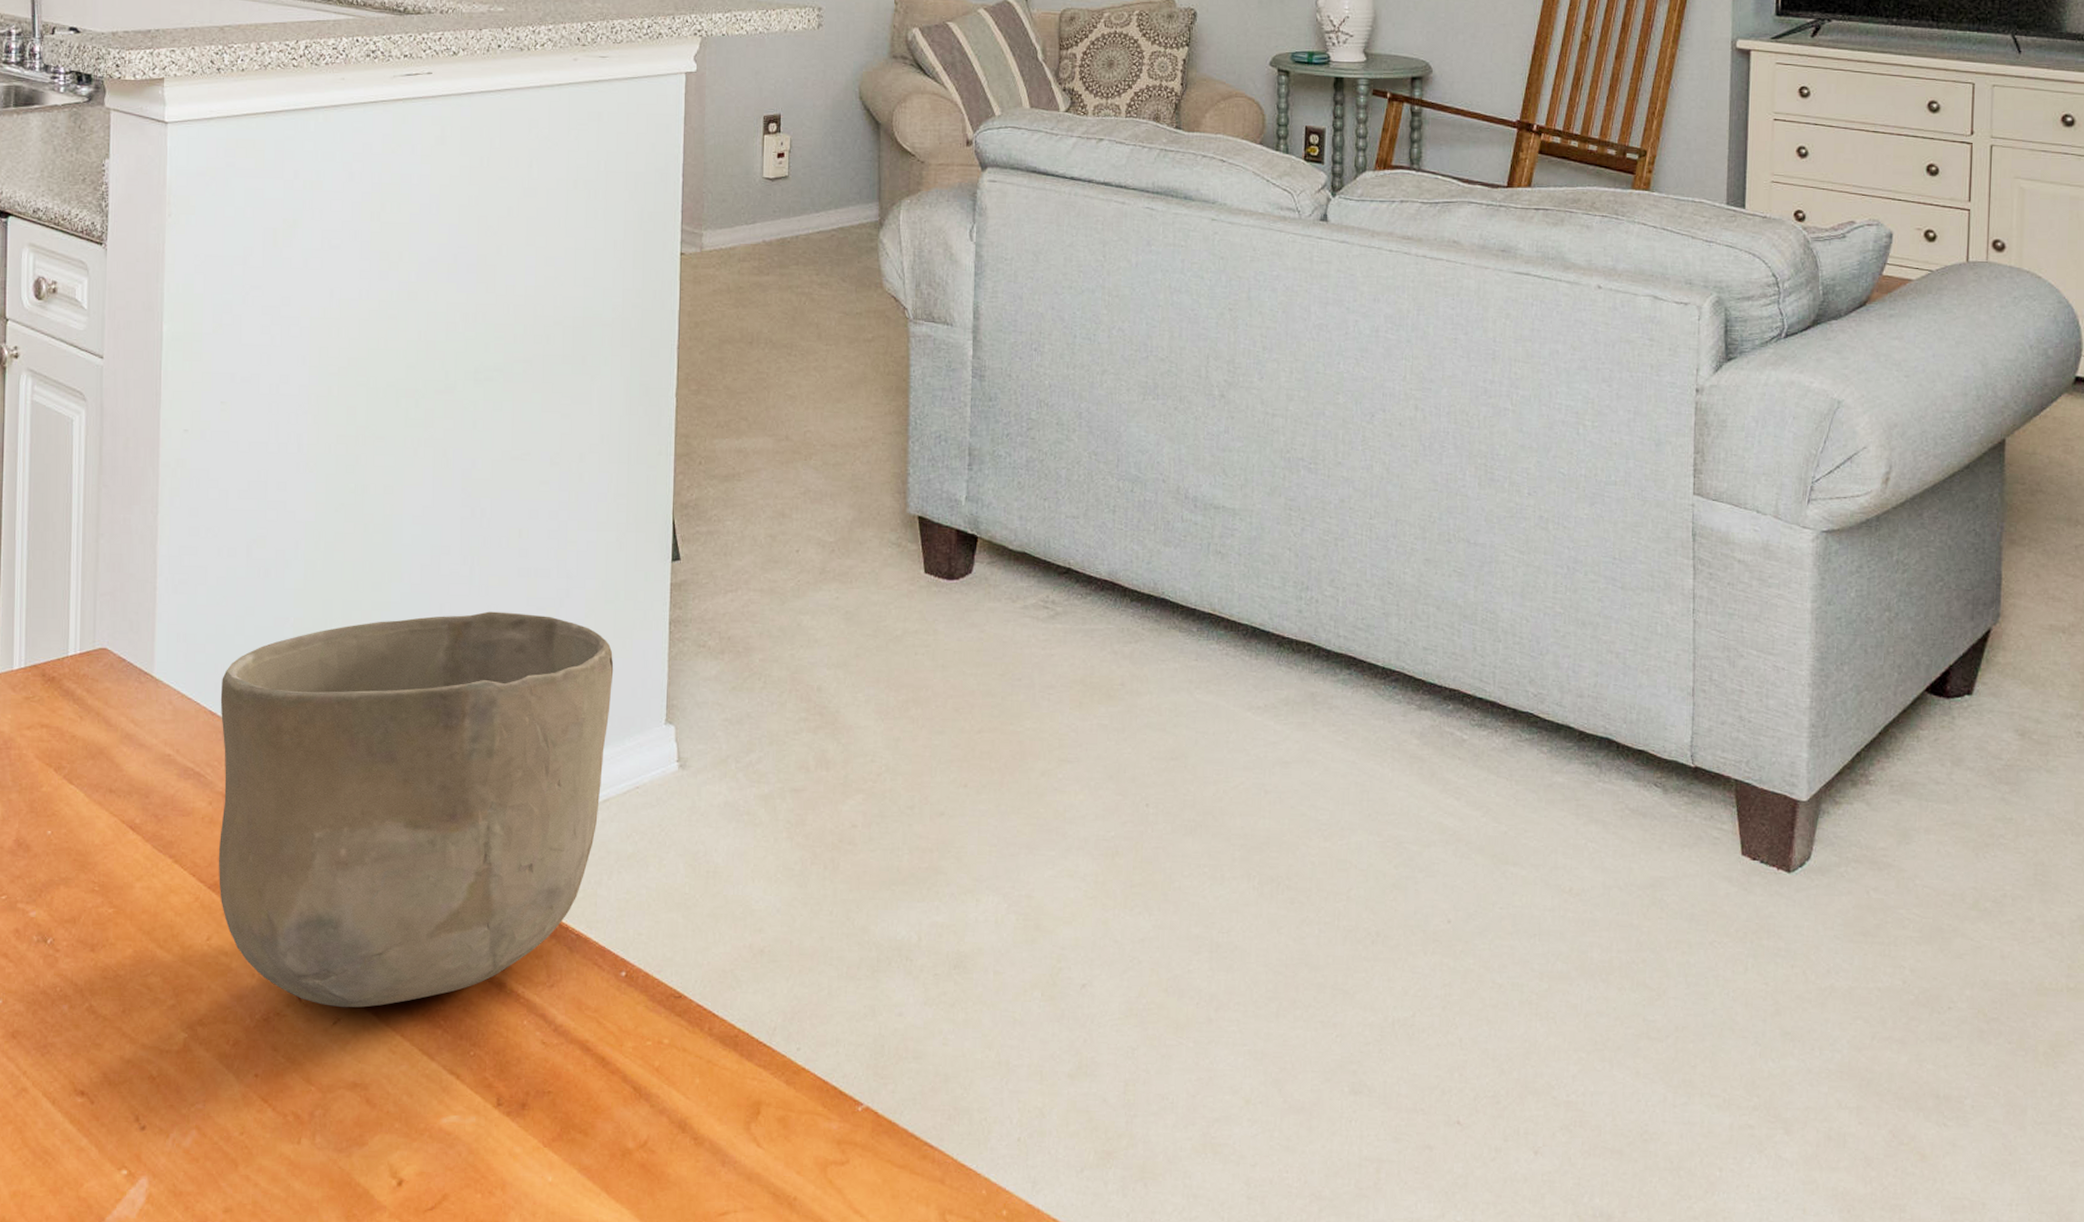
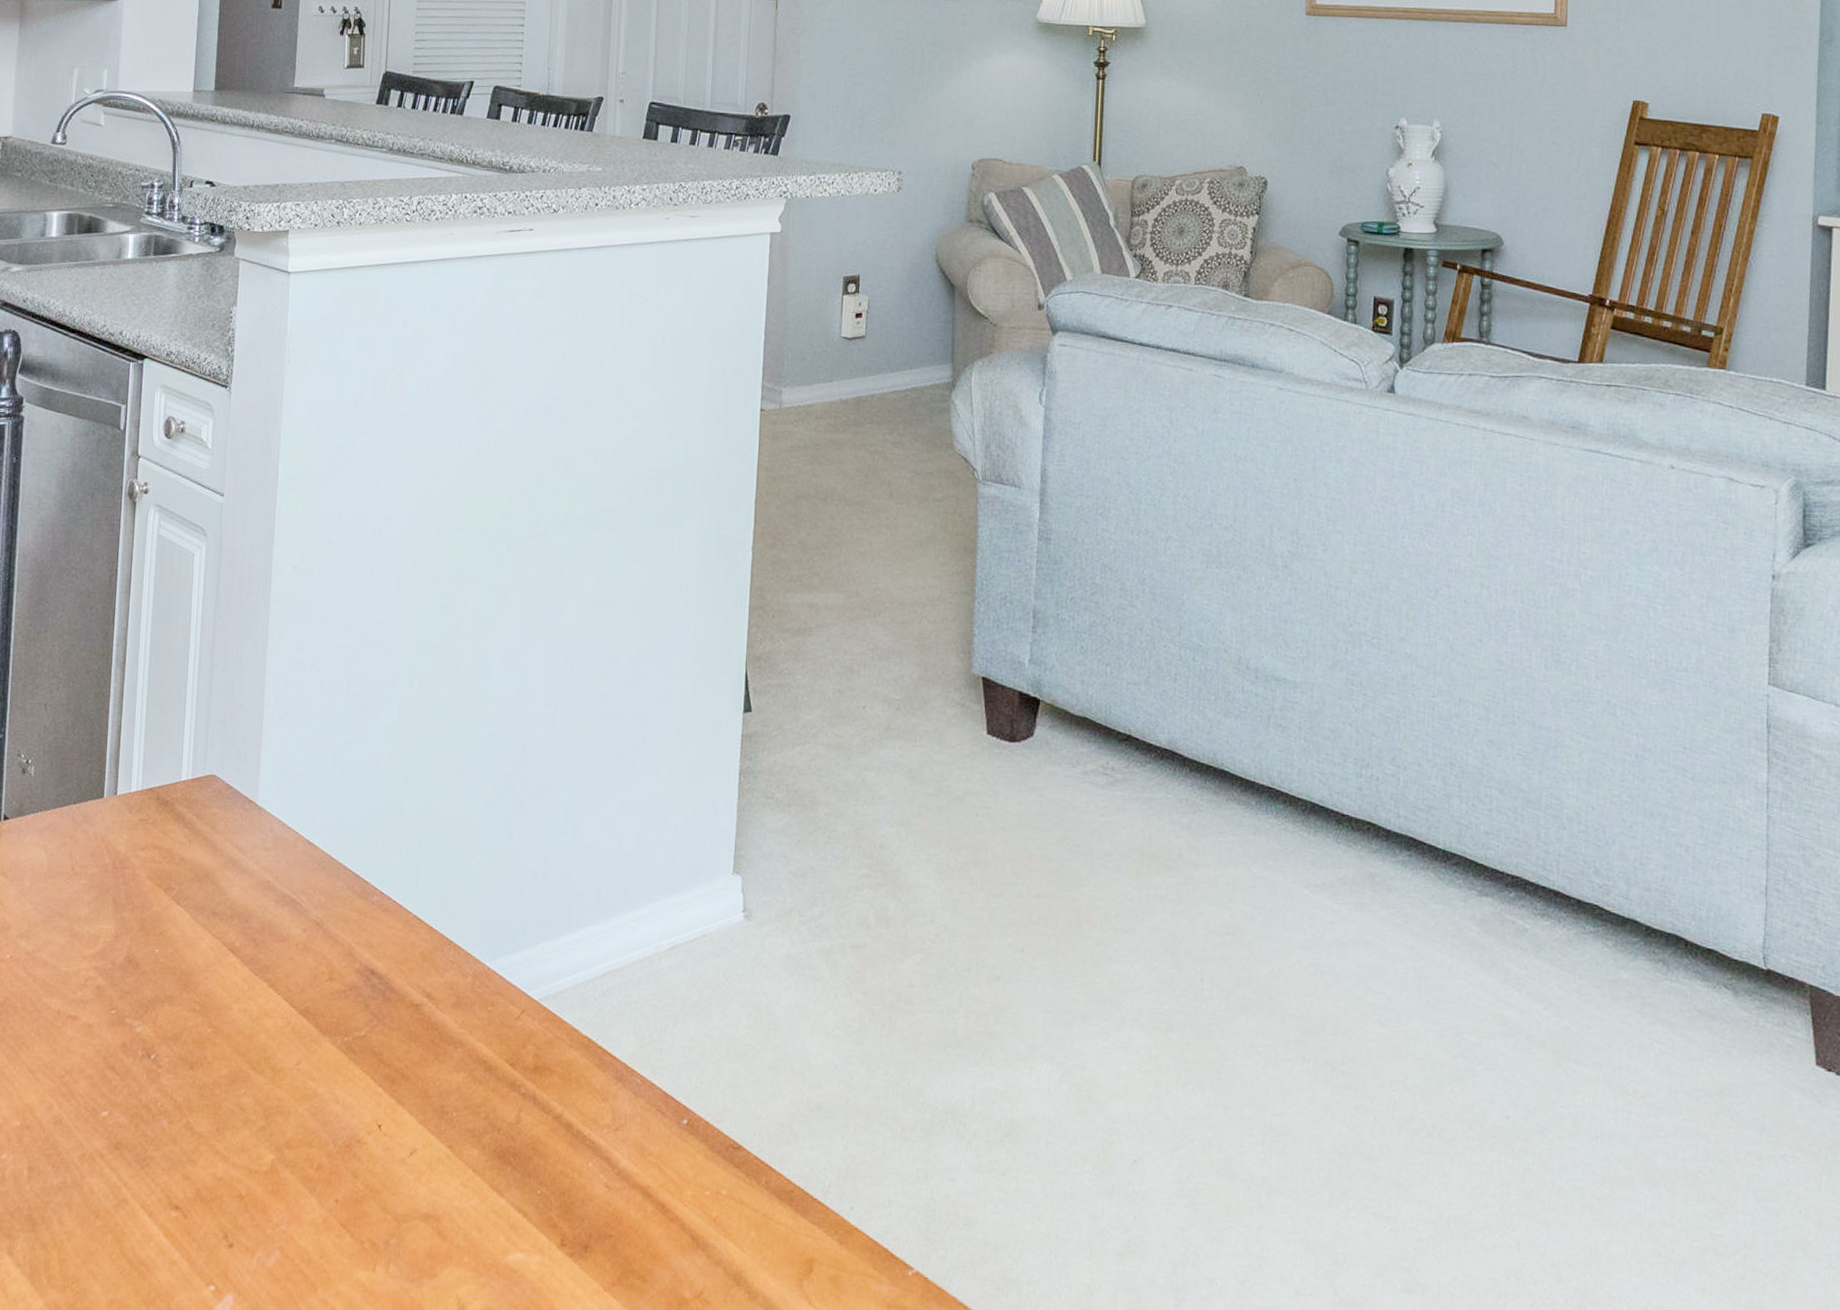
bowl: present [218,611,614,1008] -> none [309,754,685,1140]

